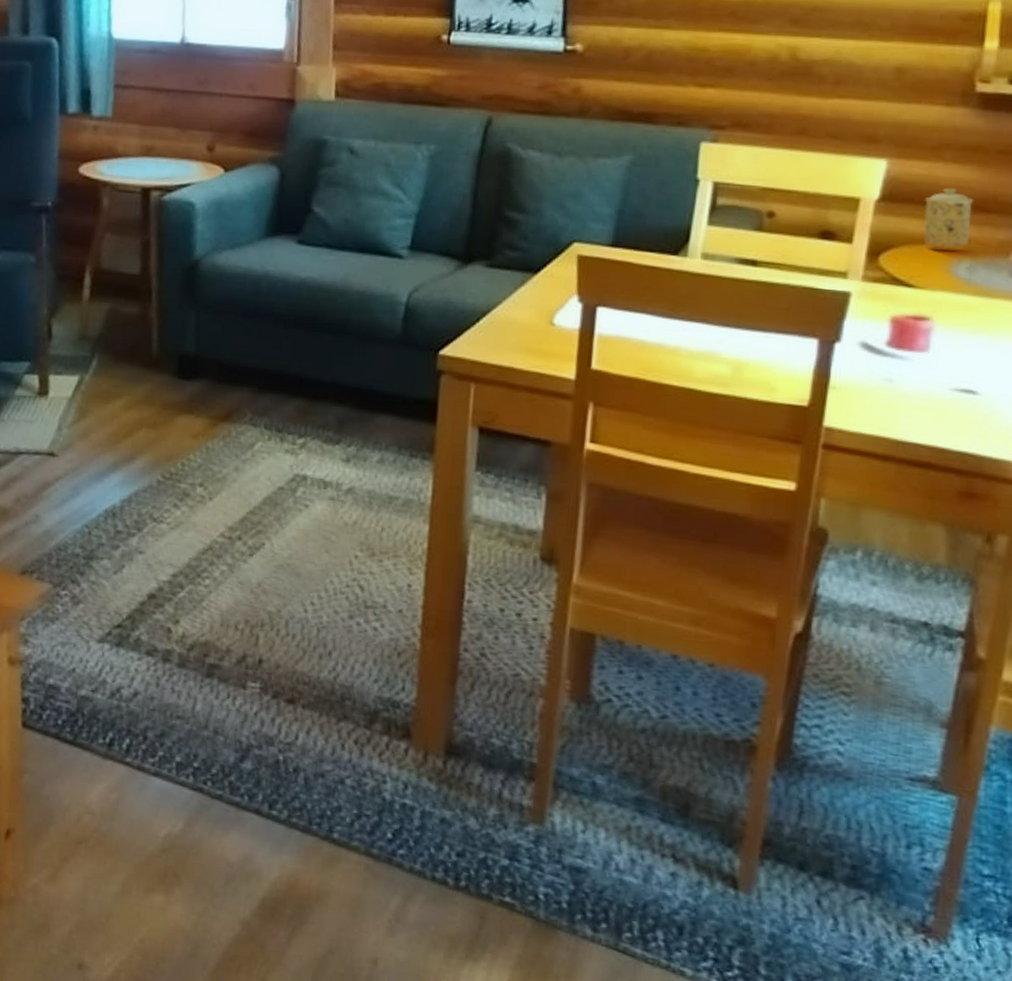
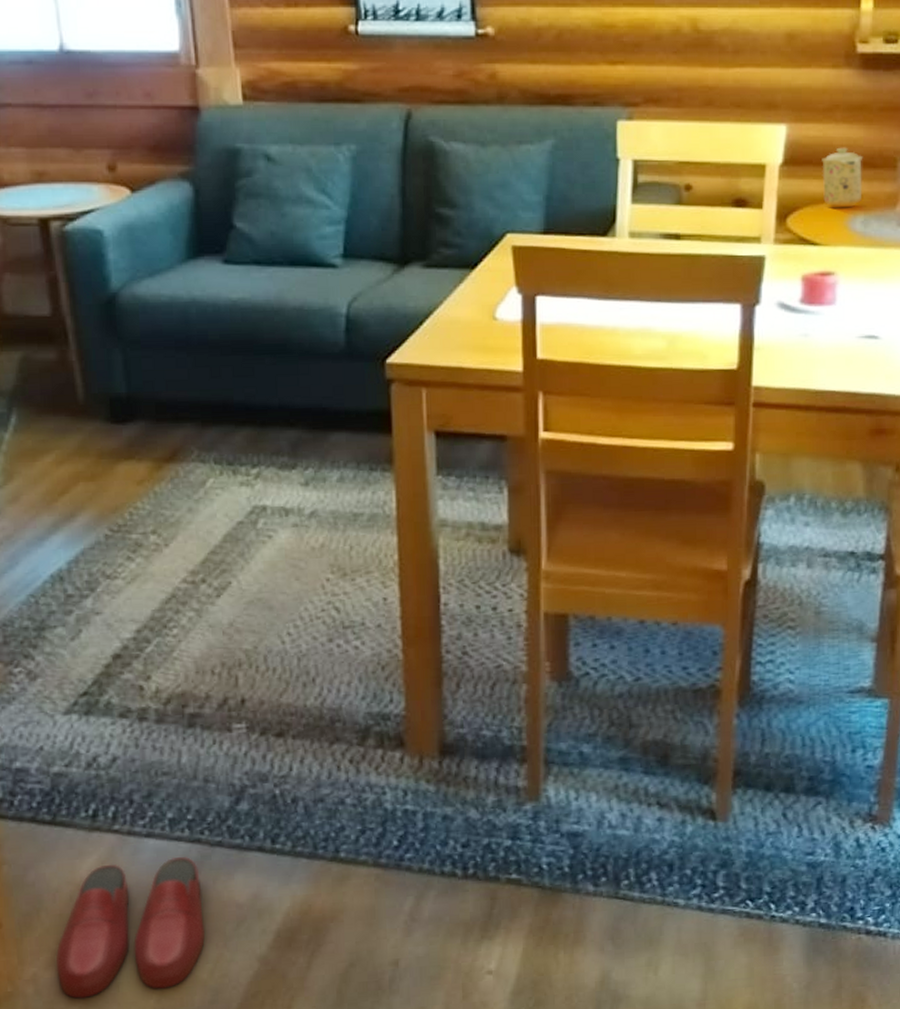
slippers: none [55,794,198,930] -> present [56,857,205,999]

